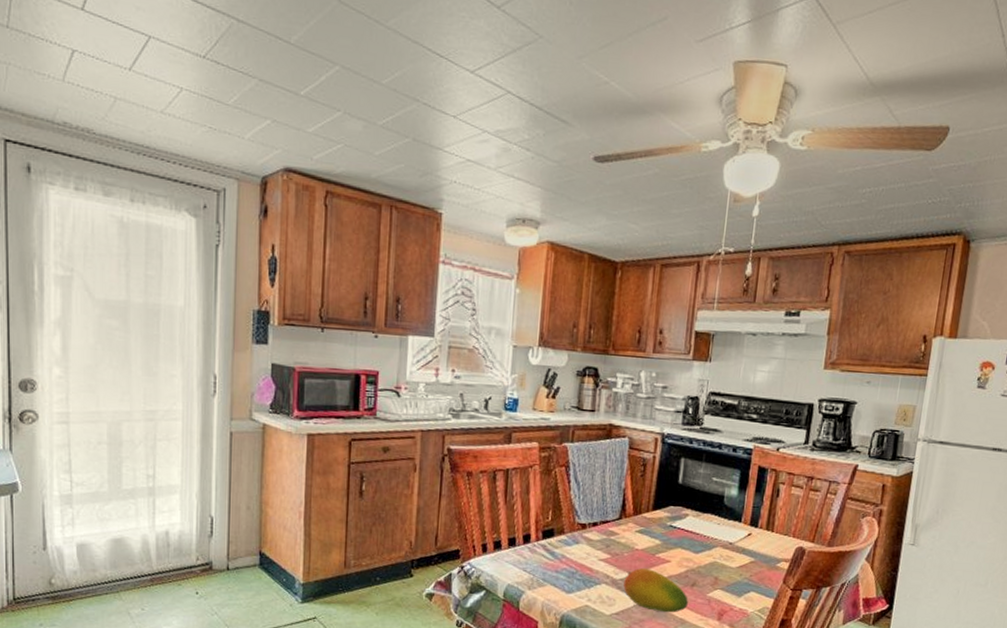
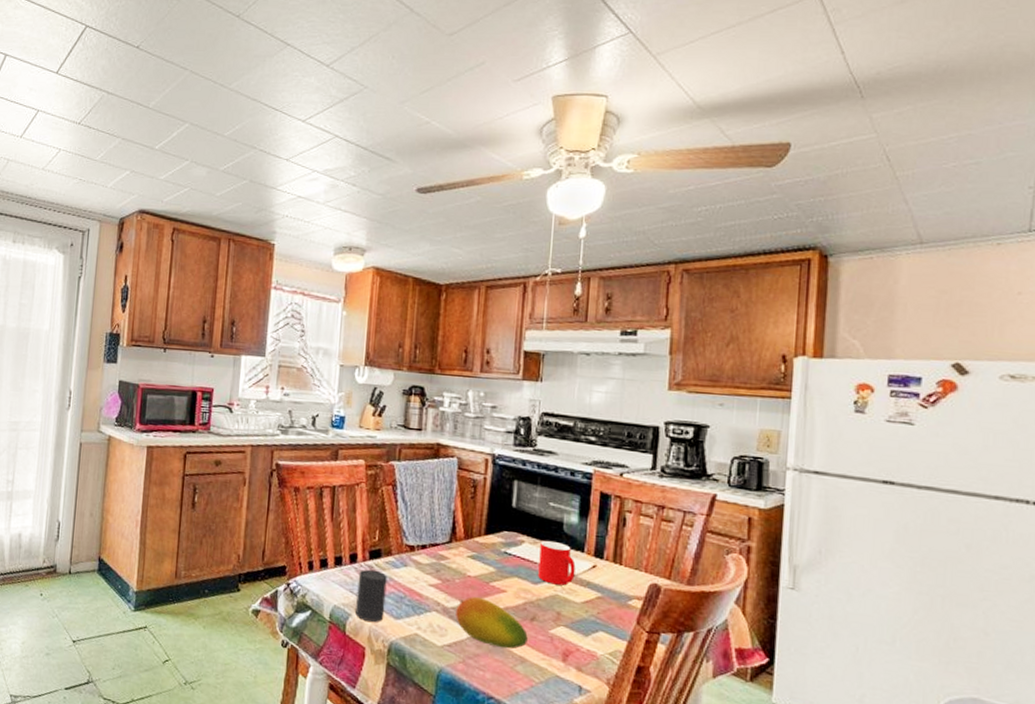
cup: none [529,548,560,597] -> present [355,569,387,622]
cup: none [699,512,733,553] -> present [538,540,576,586]

